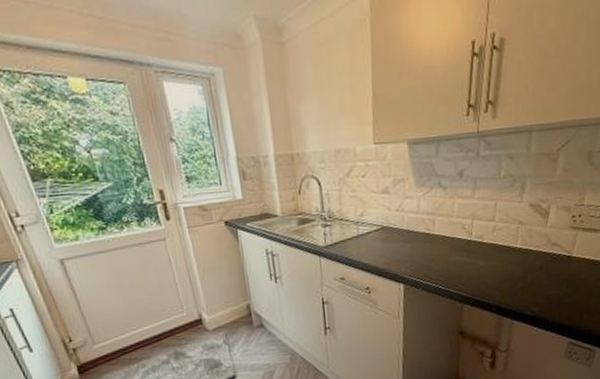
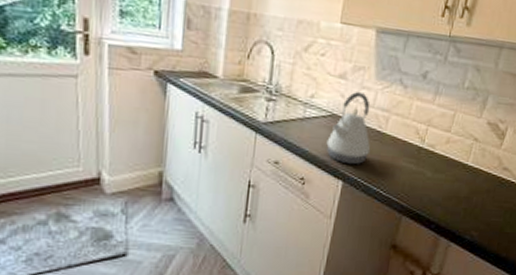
kettle: none [382,202,424,269] -> present [326,92,371,165]

